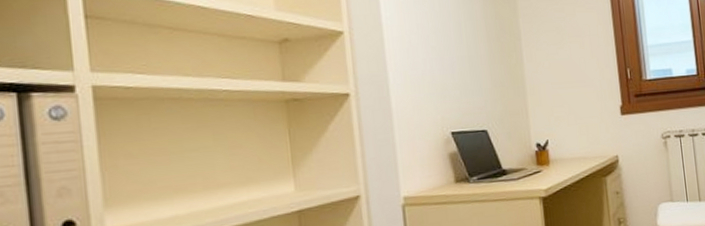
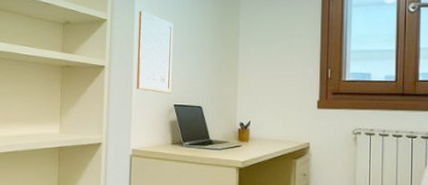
picture frame: none [387,16,446,120] -> present [136,10,174,94]

